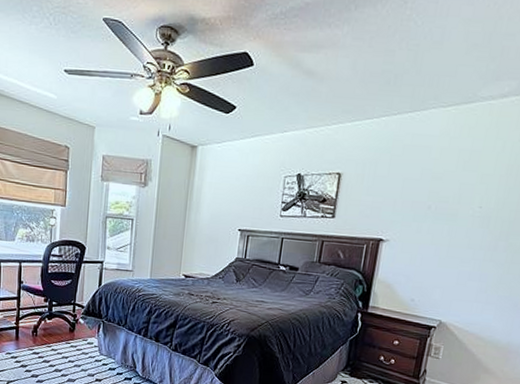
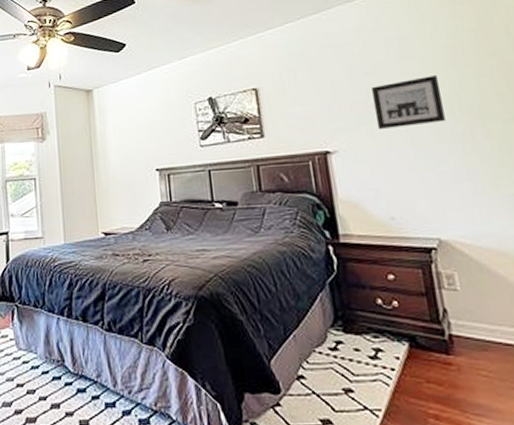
wall art: none [426,189,490,231] -> present [371,75,446,129]

